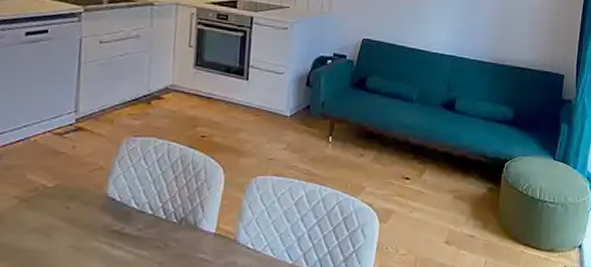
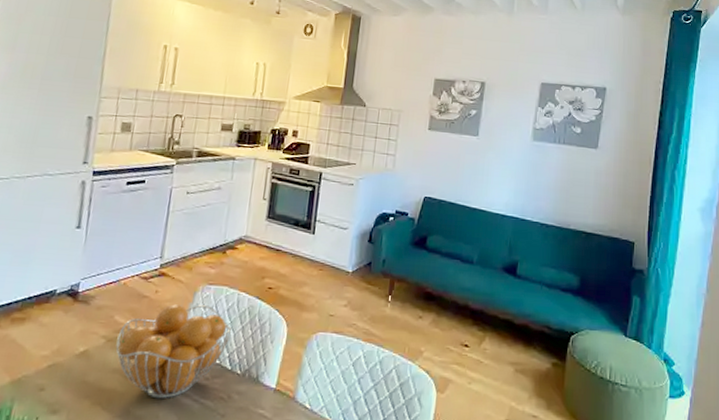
fruit basket: none [31,158,164,254] -> present [115,304,233,399]

